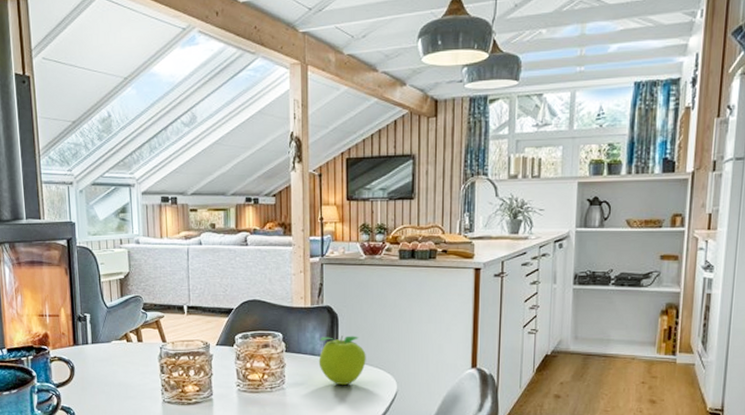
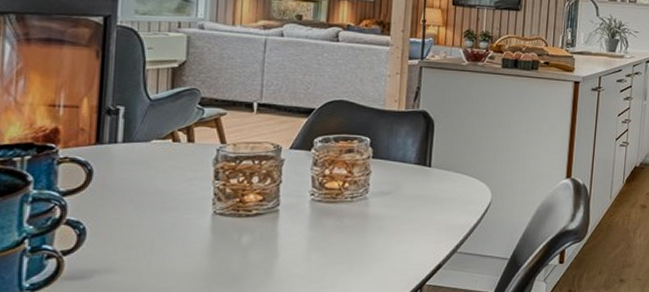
fruit: present [318,336,366,386] -> none [409,142,461,195]

